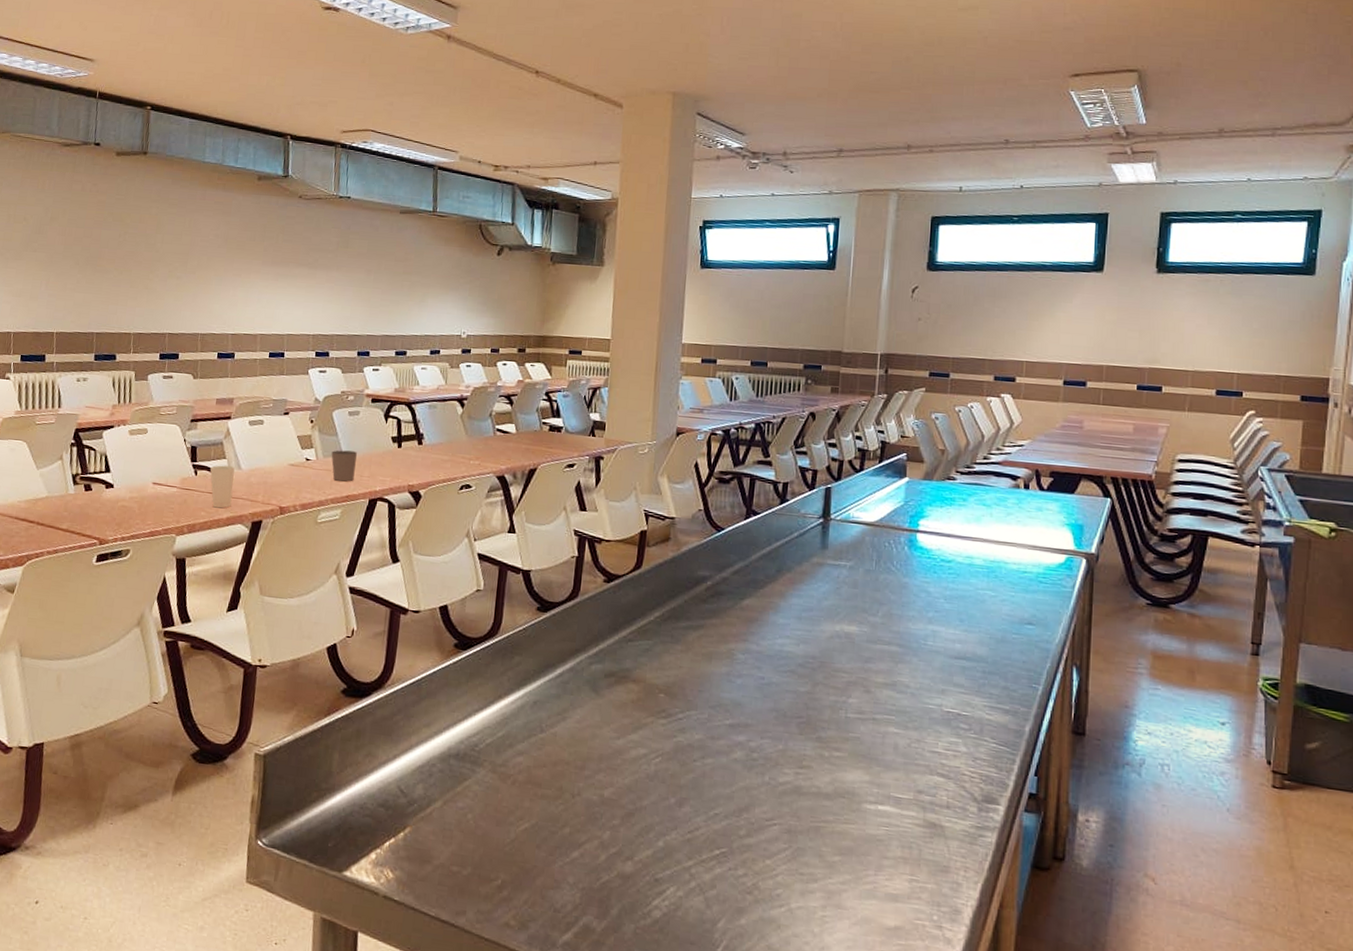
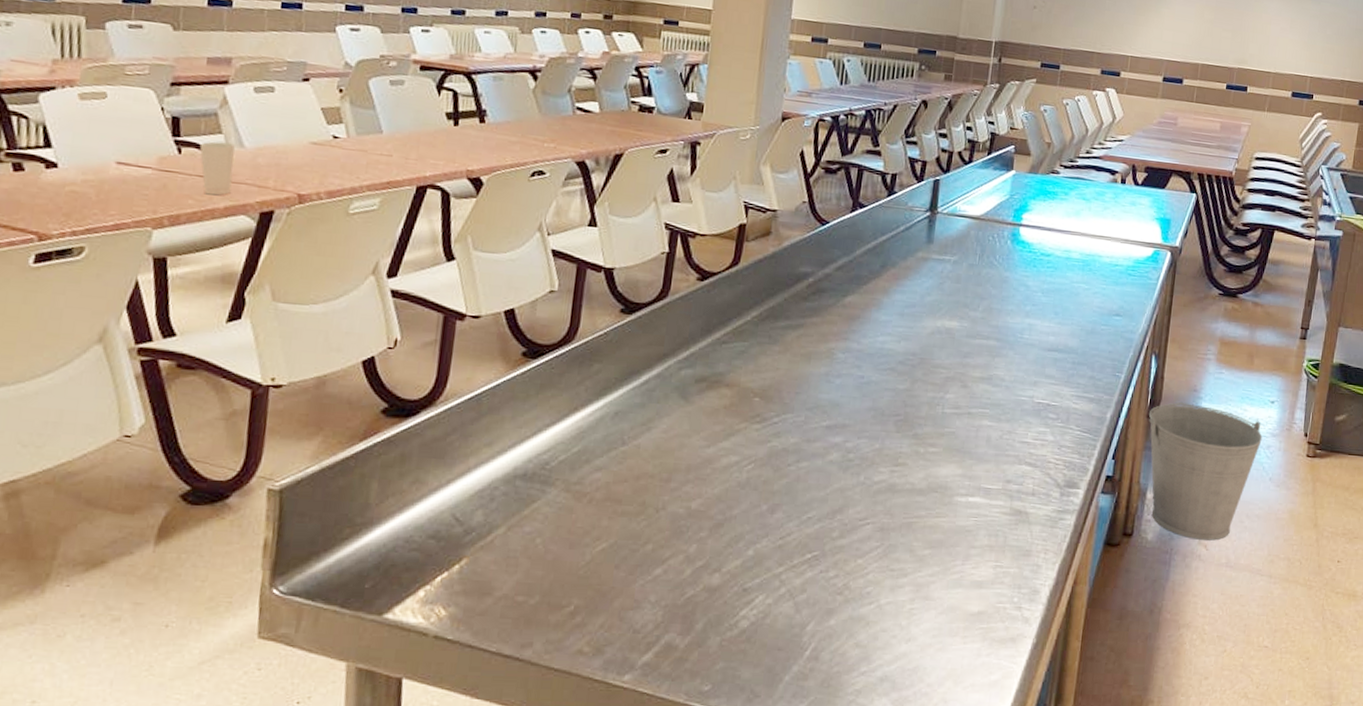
dixie cup: present [331,450,357,482] -> none [366,126,401,166]
bucket: none [1073,718,1214,874] -> present [1148,402,1263,541]

